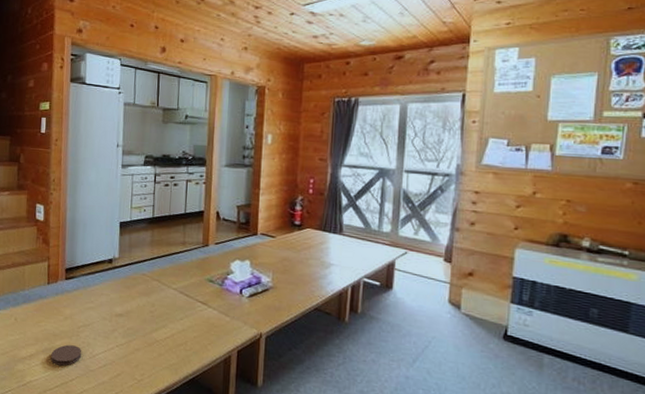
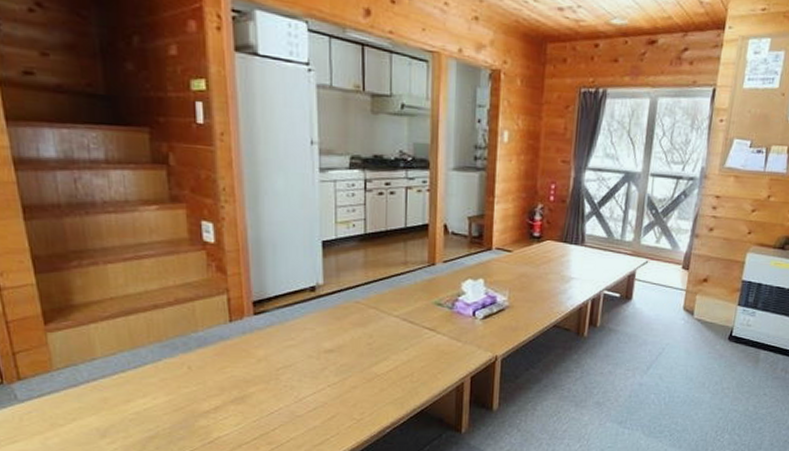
coaster: present [51,345,82,366] -> none [244,391,285,415]

